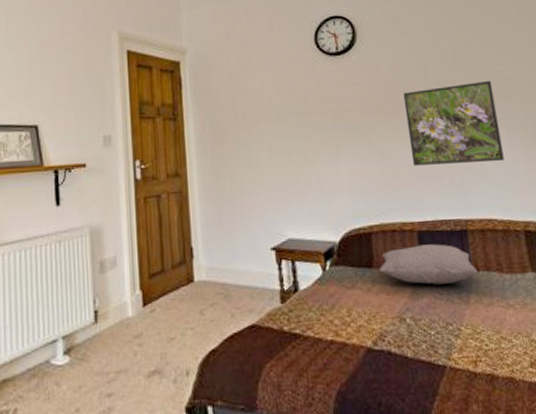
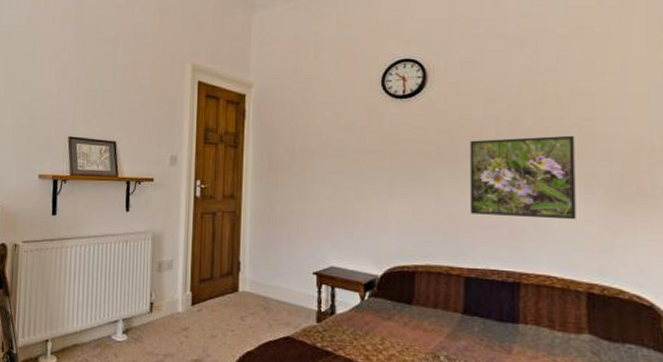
pillow: present [379,244,478,285] -> none [418,290,526,332]

